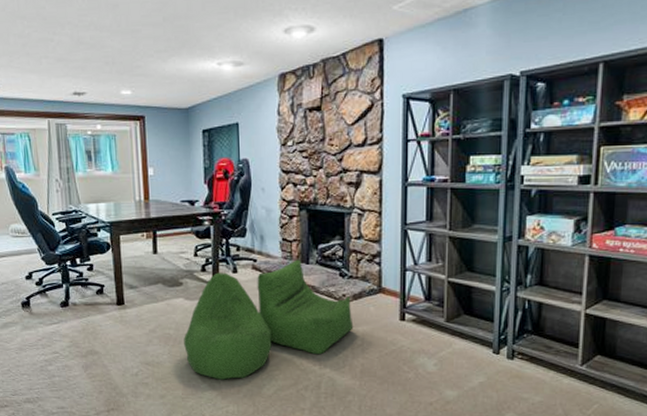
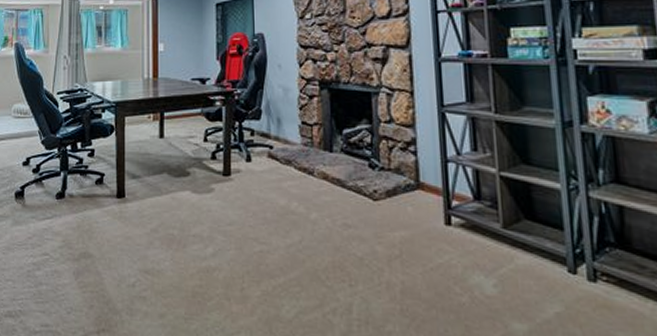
bean bag chair: present [184,259,354,381] -> none [189,146,389,298]

